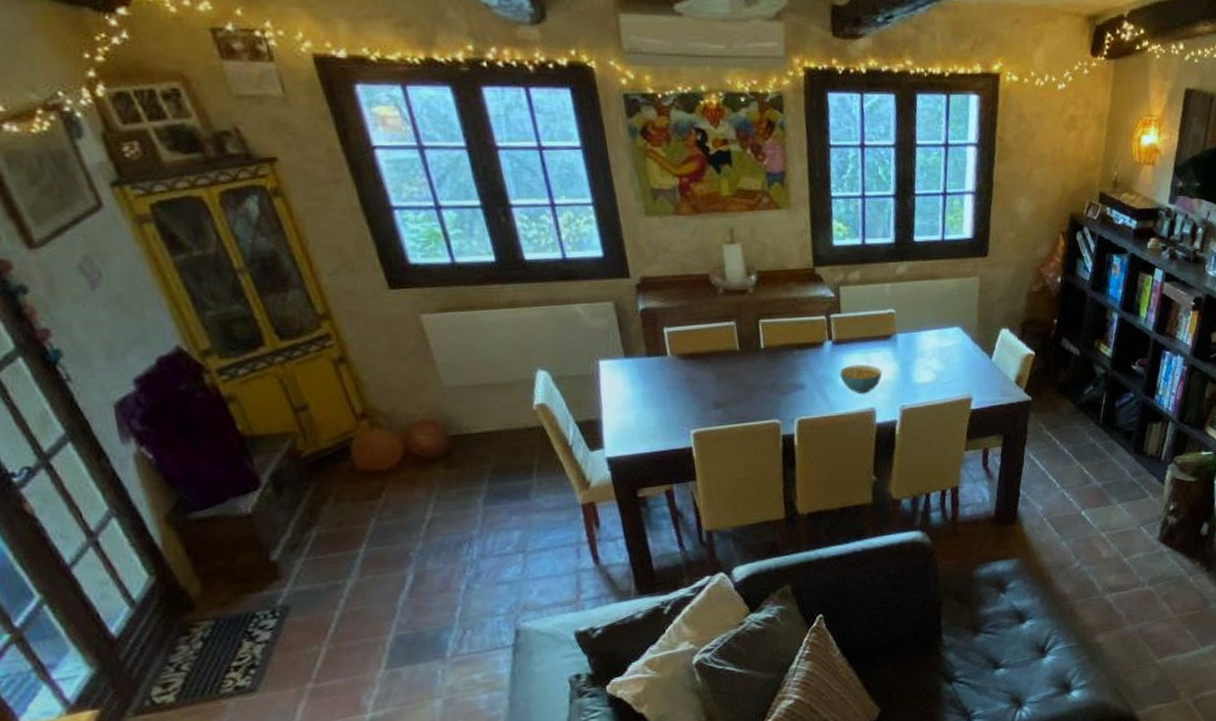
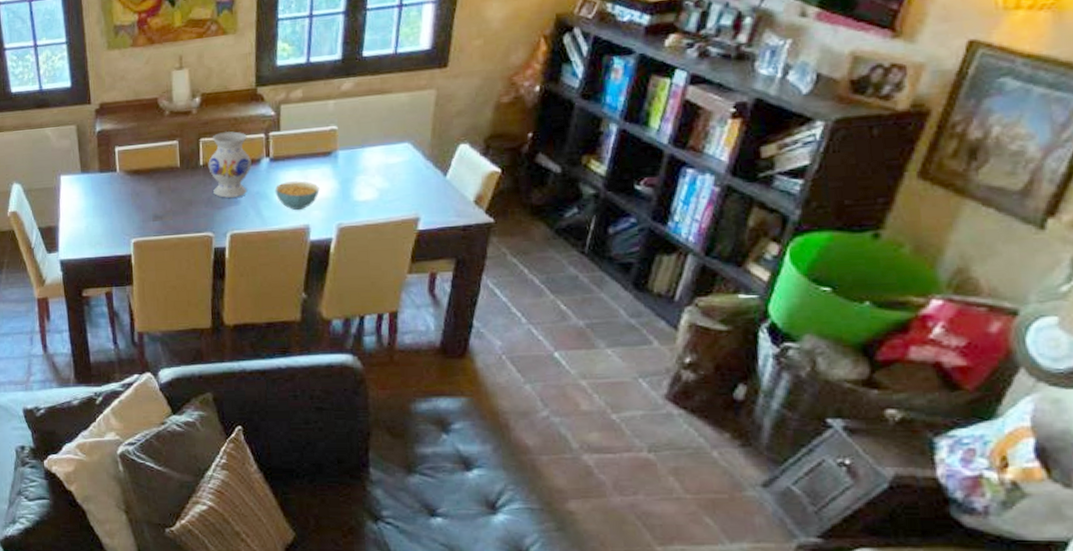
vase: none [769,313,815,383] -> present [208,131,252,198]

